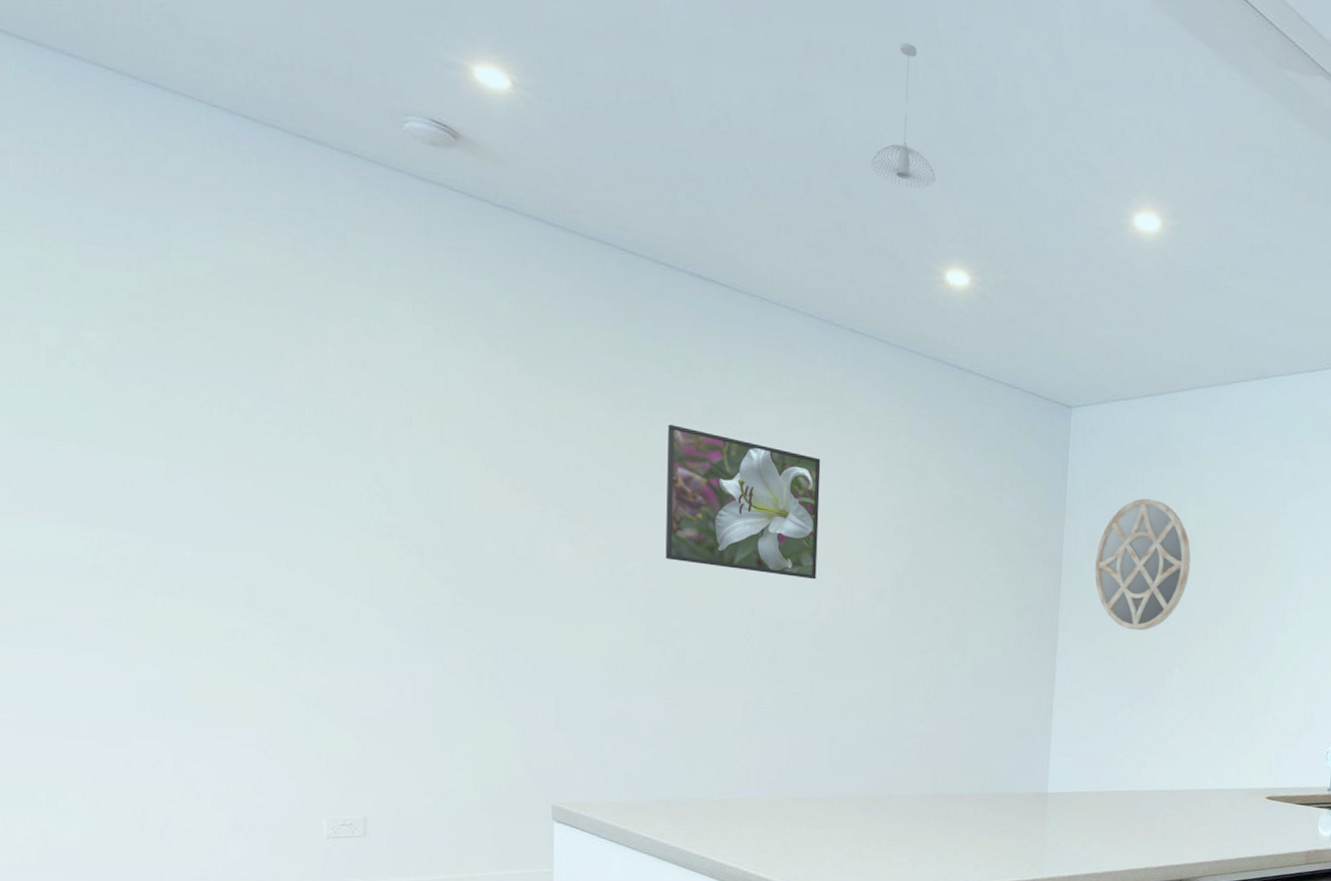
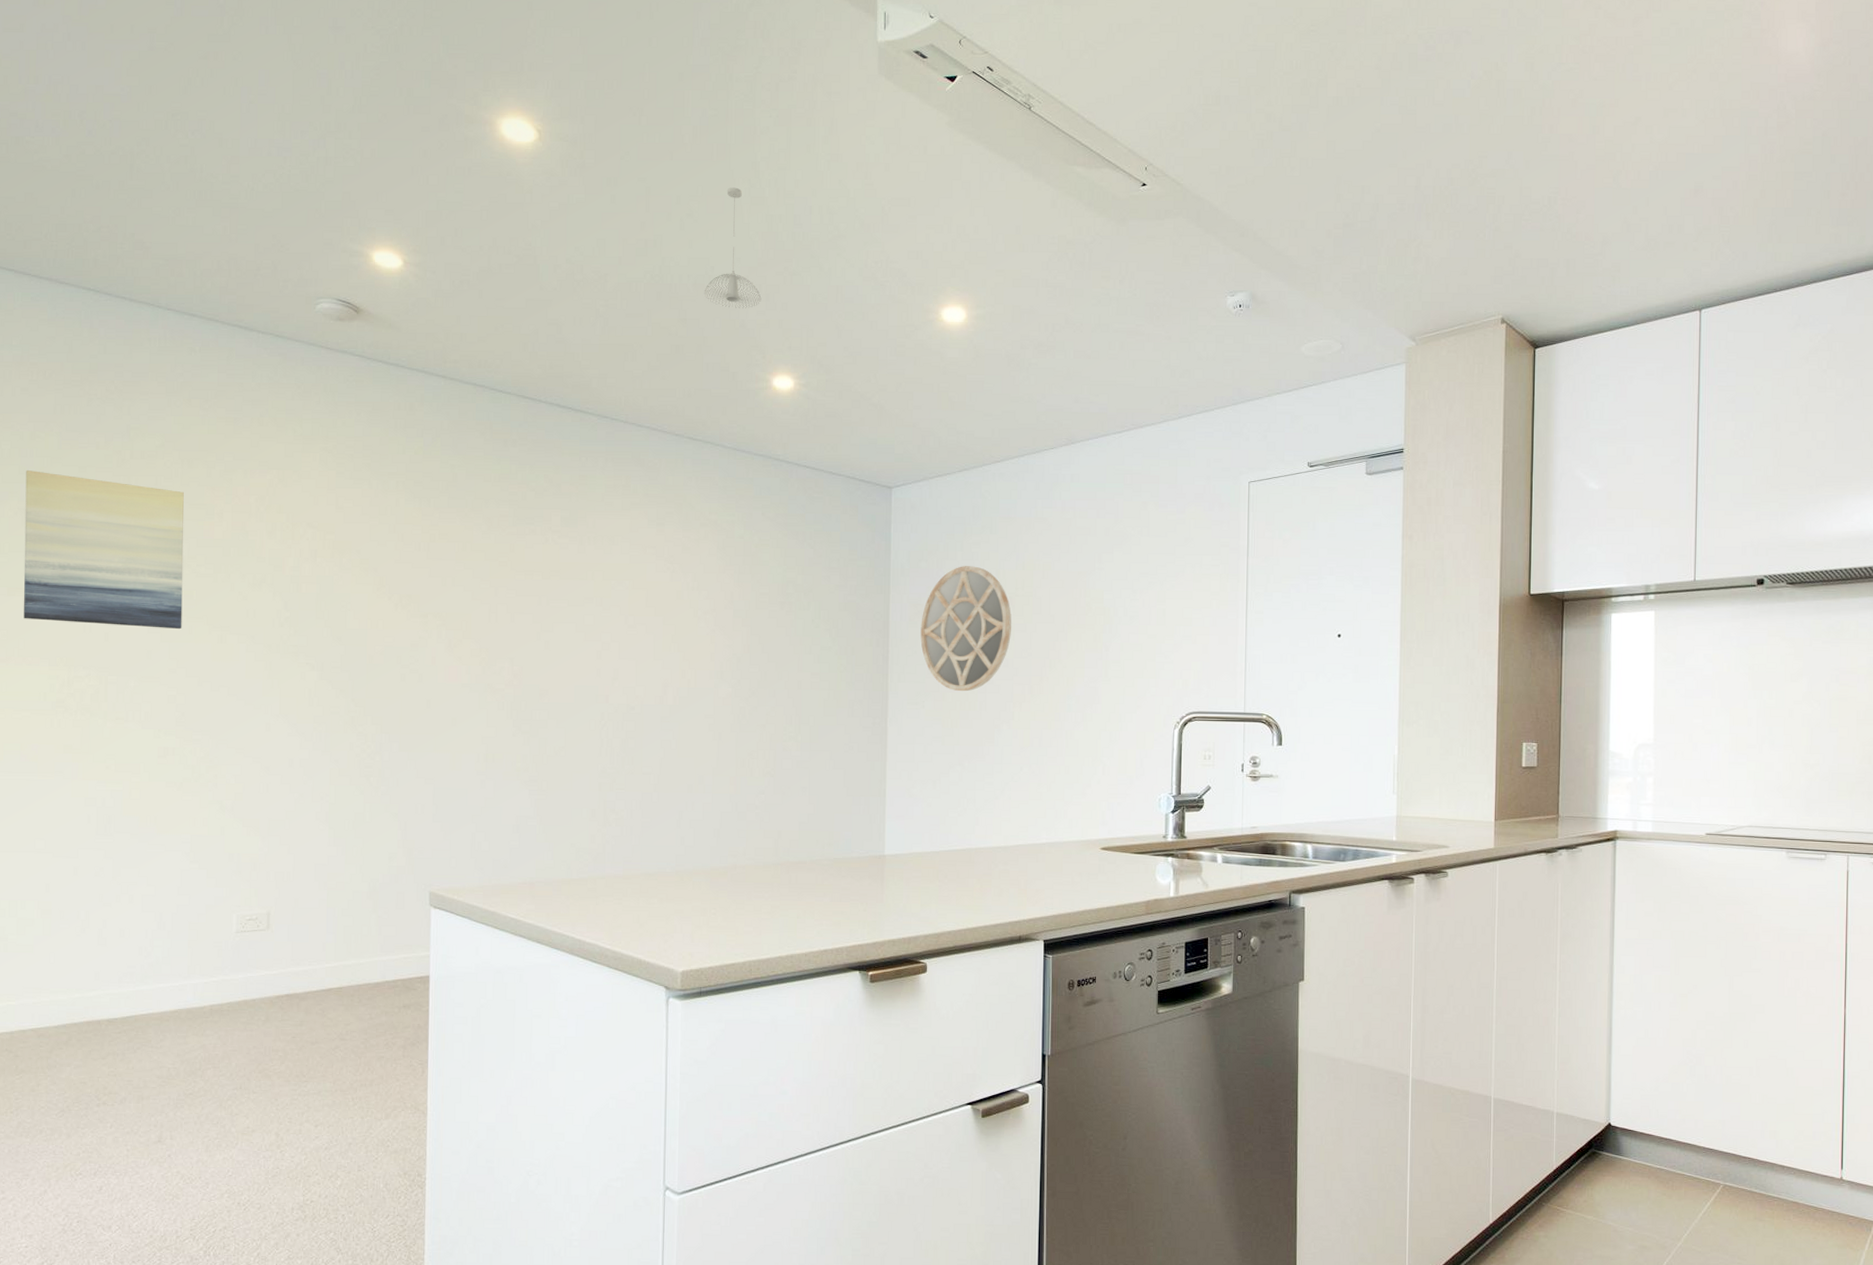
wall art: none [36,286,248,495] -> present [23,469,184,630]
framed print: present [665,424,821,580] -> none [529,536,665,666]

